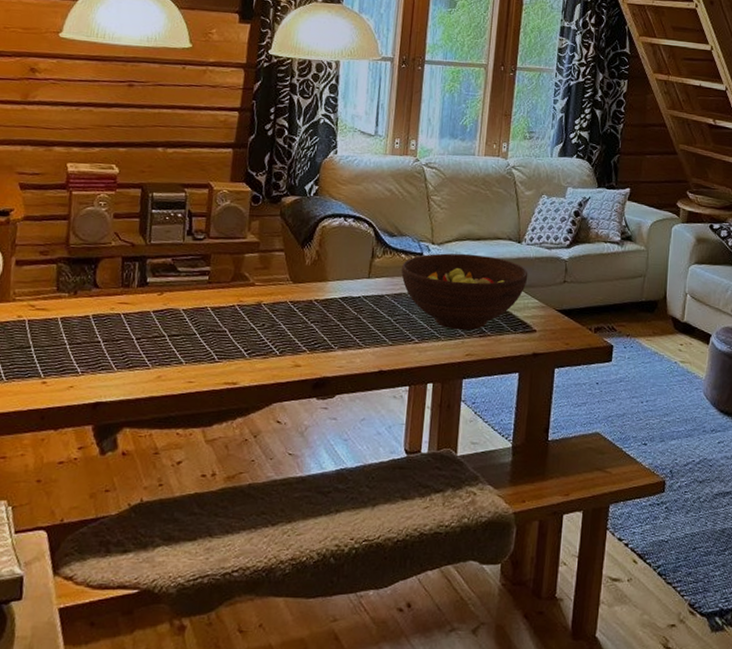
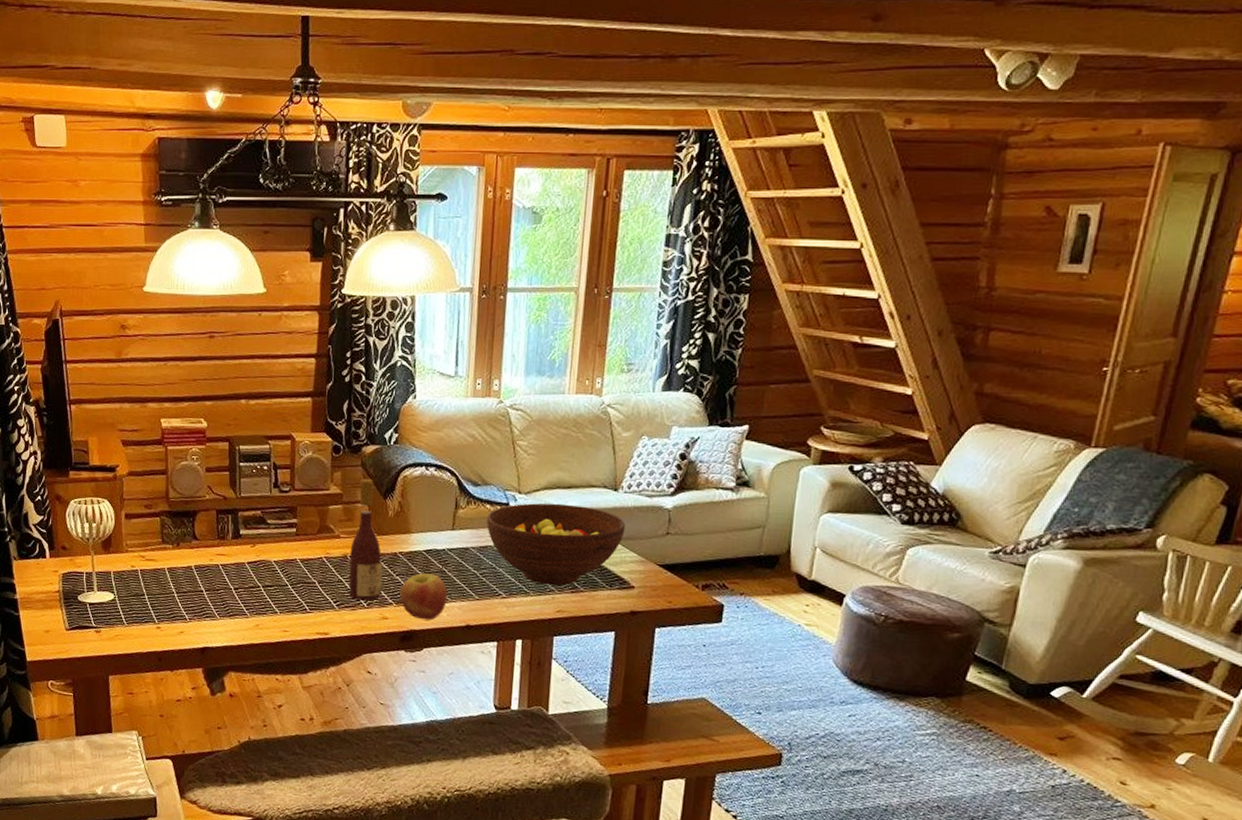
wine bottle: none [261,227,298,349] -> present [348,478,383,601]
apple: none [313,320,362,367] -> present [399,573,448,621]

